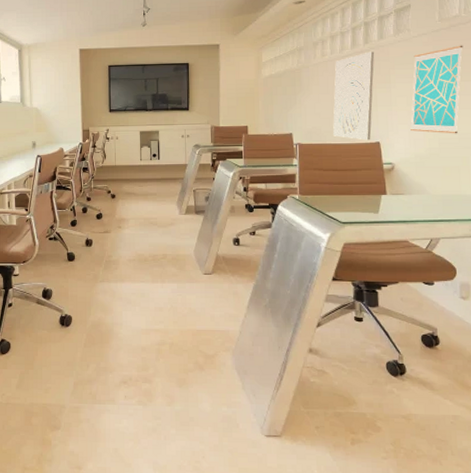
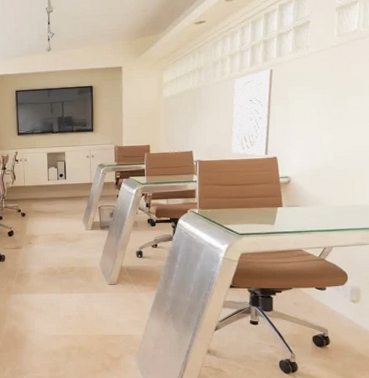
wall art: present [410,45,463,134] -> none [307,60,361,148]

